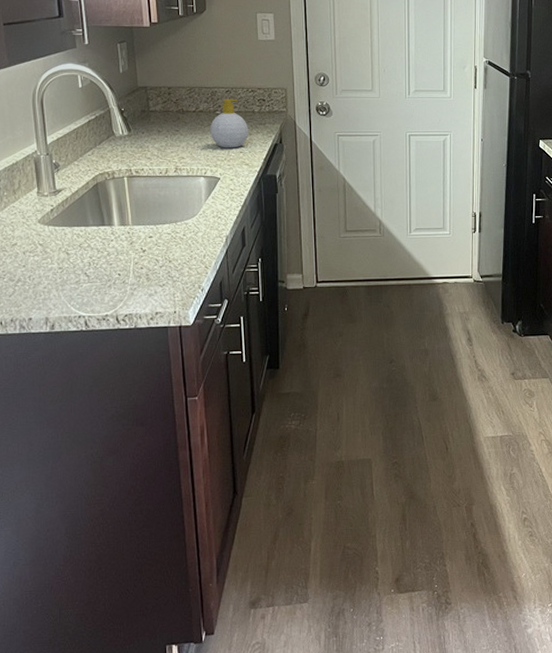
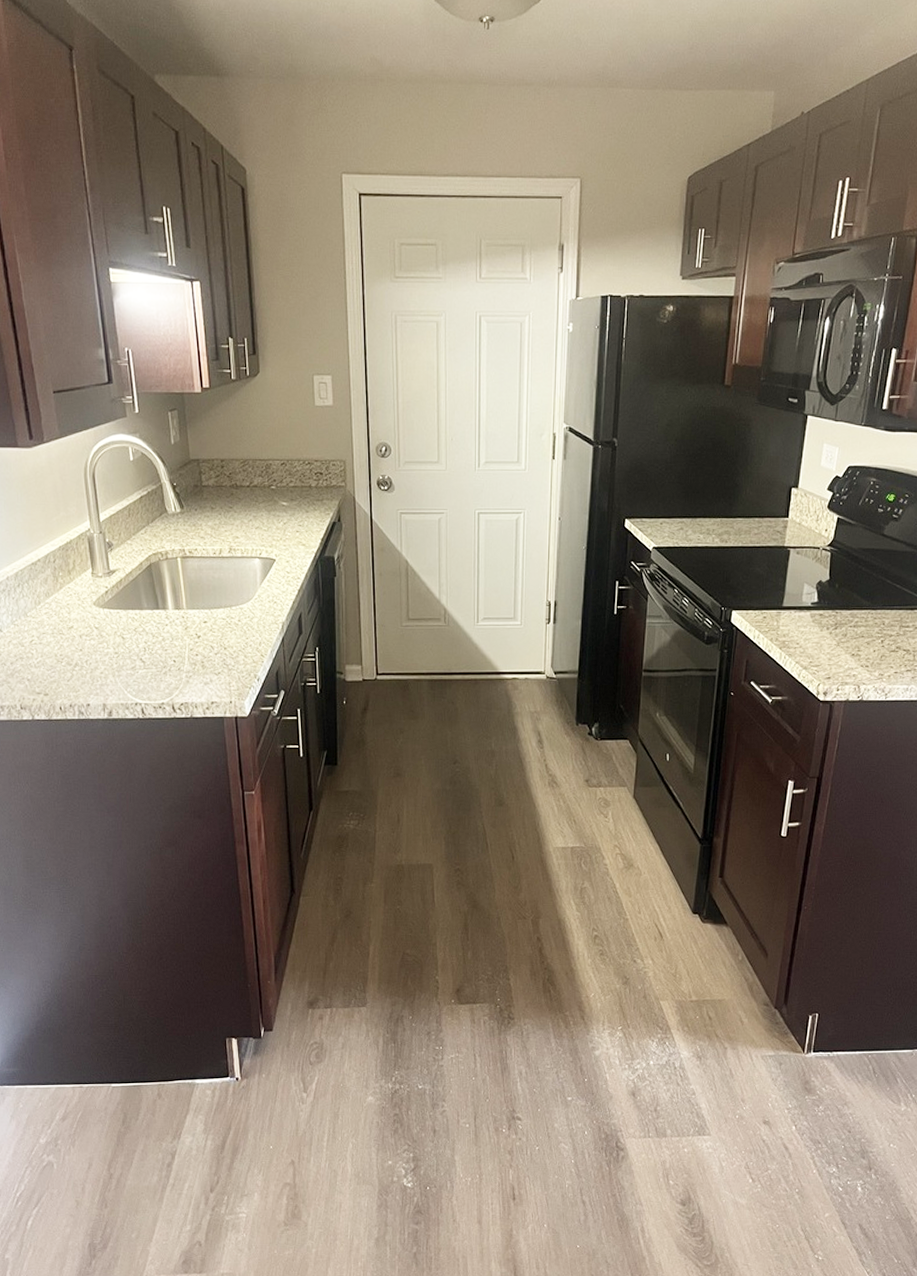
soap bottle: present [210,99,248,148] -> none [265,472,305,527]

